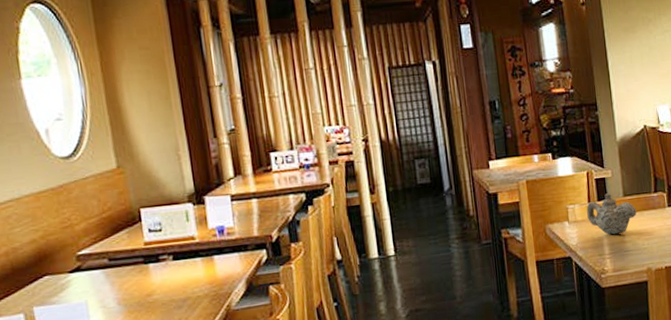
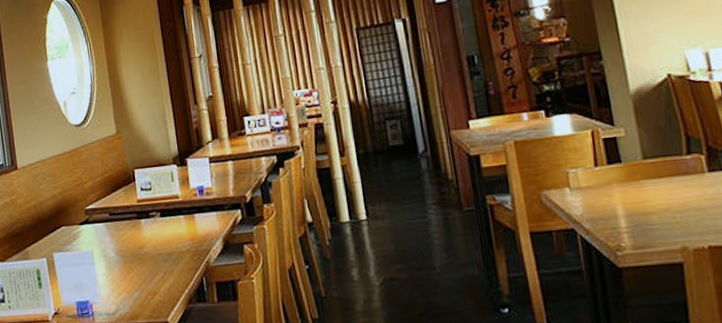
teapot: present [586,193,638,235] -> none [593,155,664,205]

